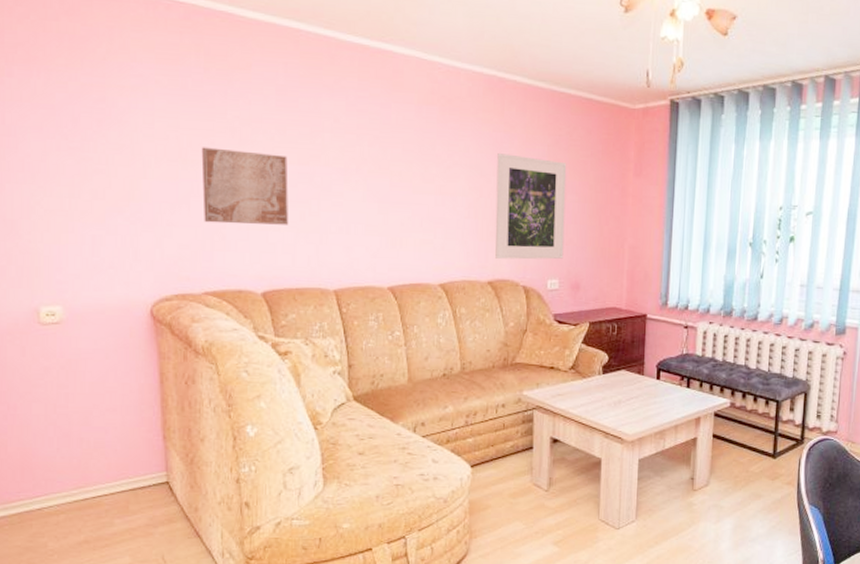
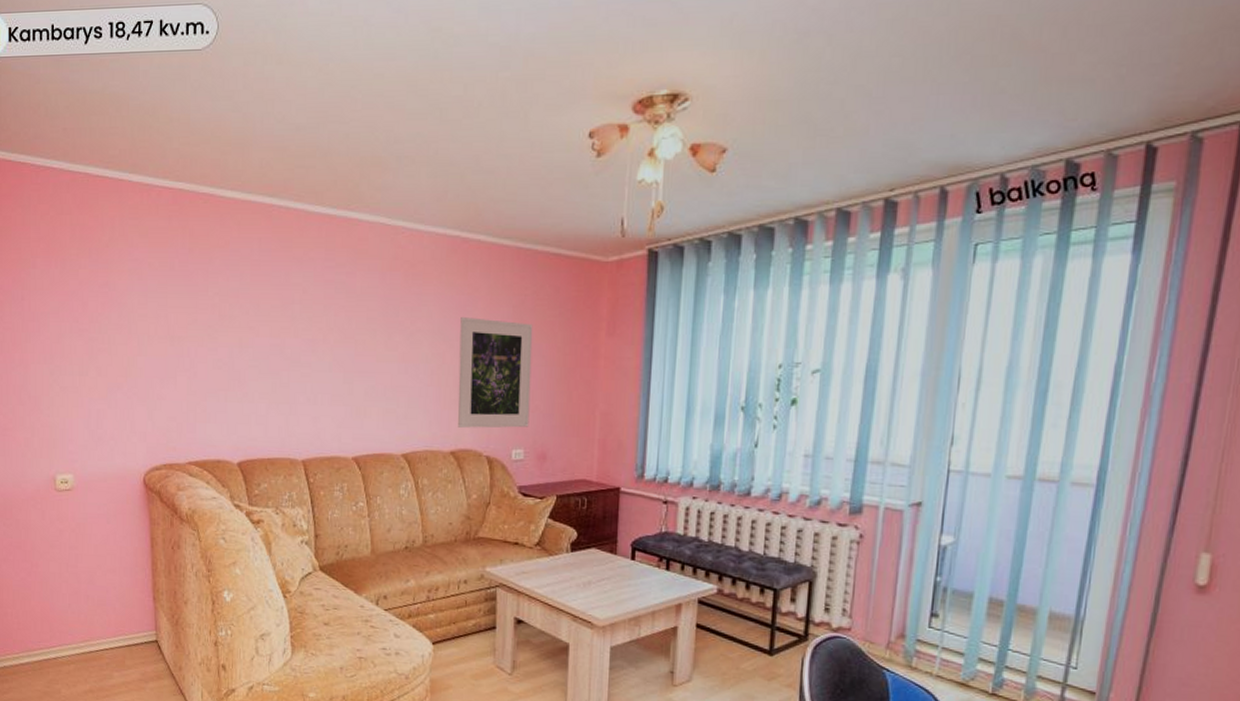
wall art: present [201,147,288,225] -> none [186,324,261,397]

